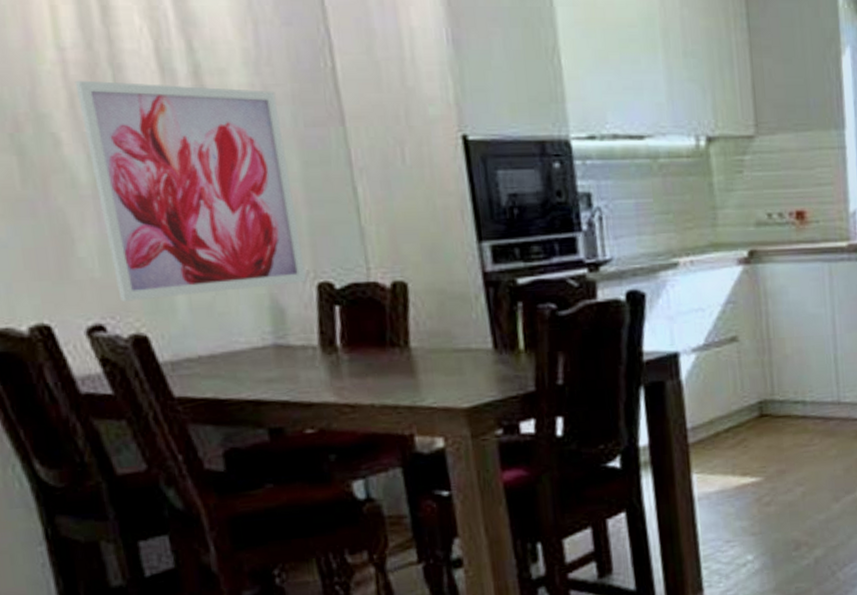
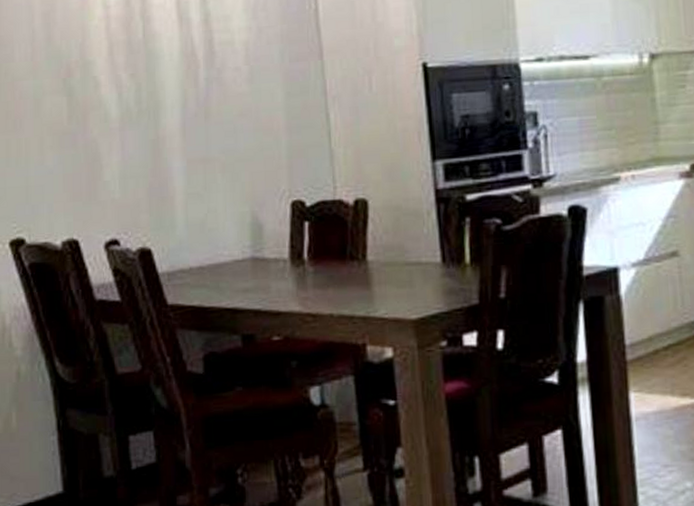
wall art: present [74,80,306,302] -> none [114,31,282,219]

